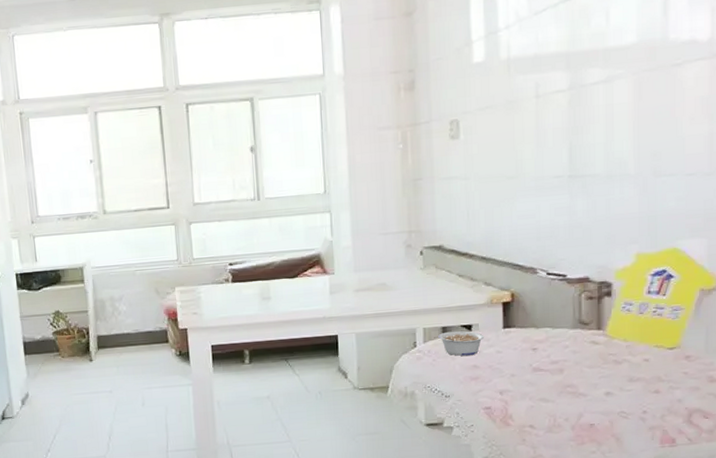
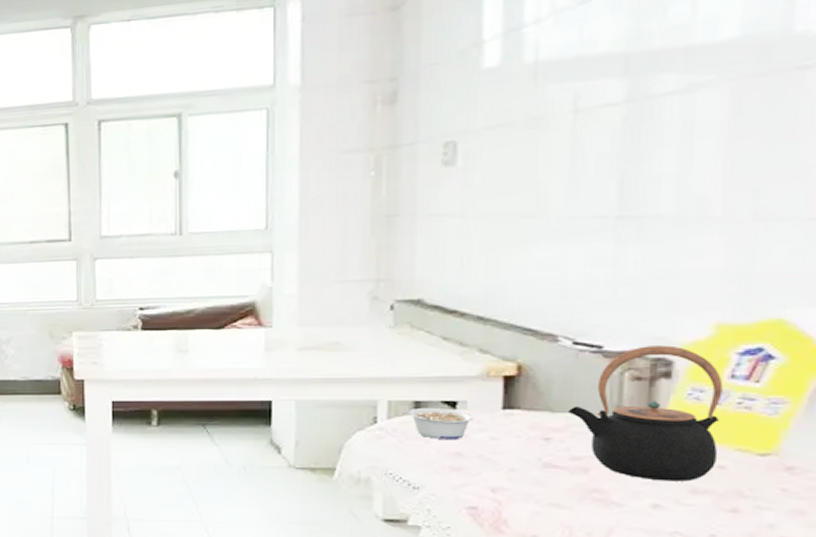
teapot: none [546,271,644,375] -> present [567,345,723,482]

